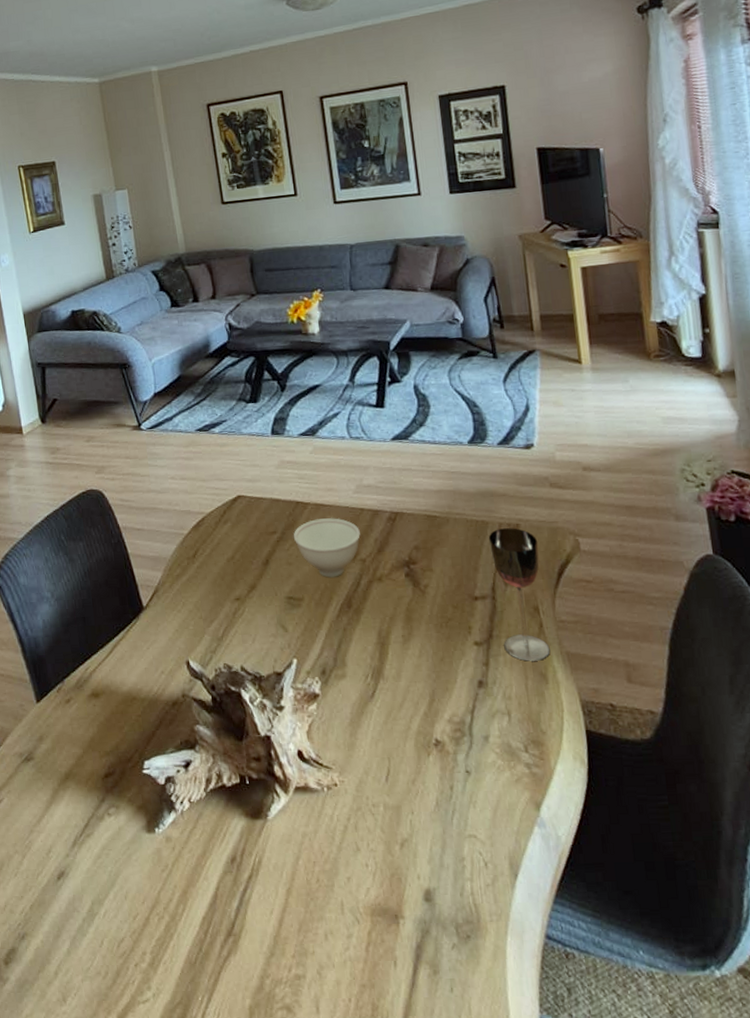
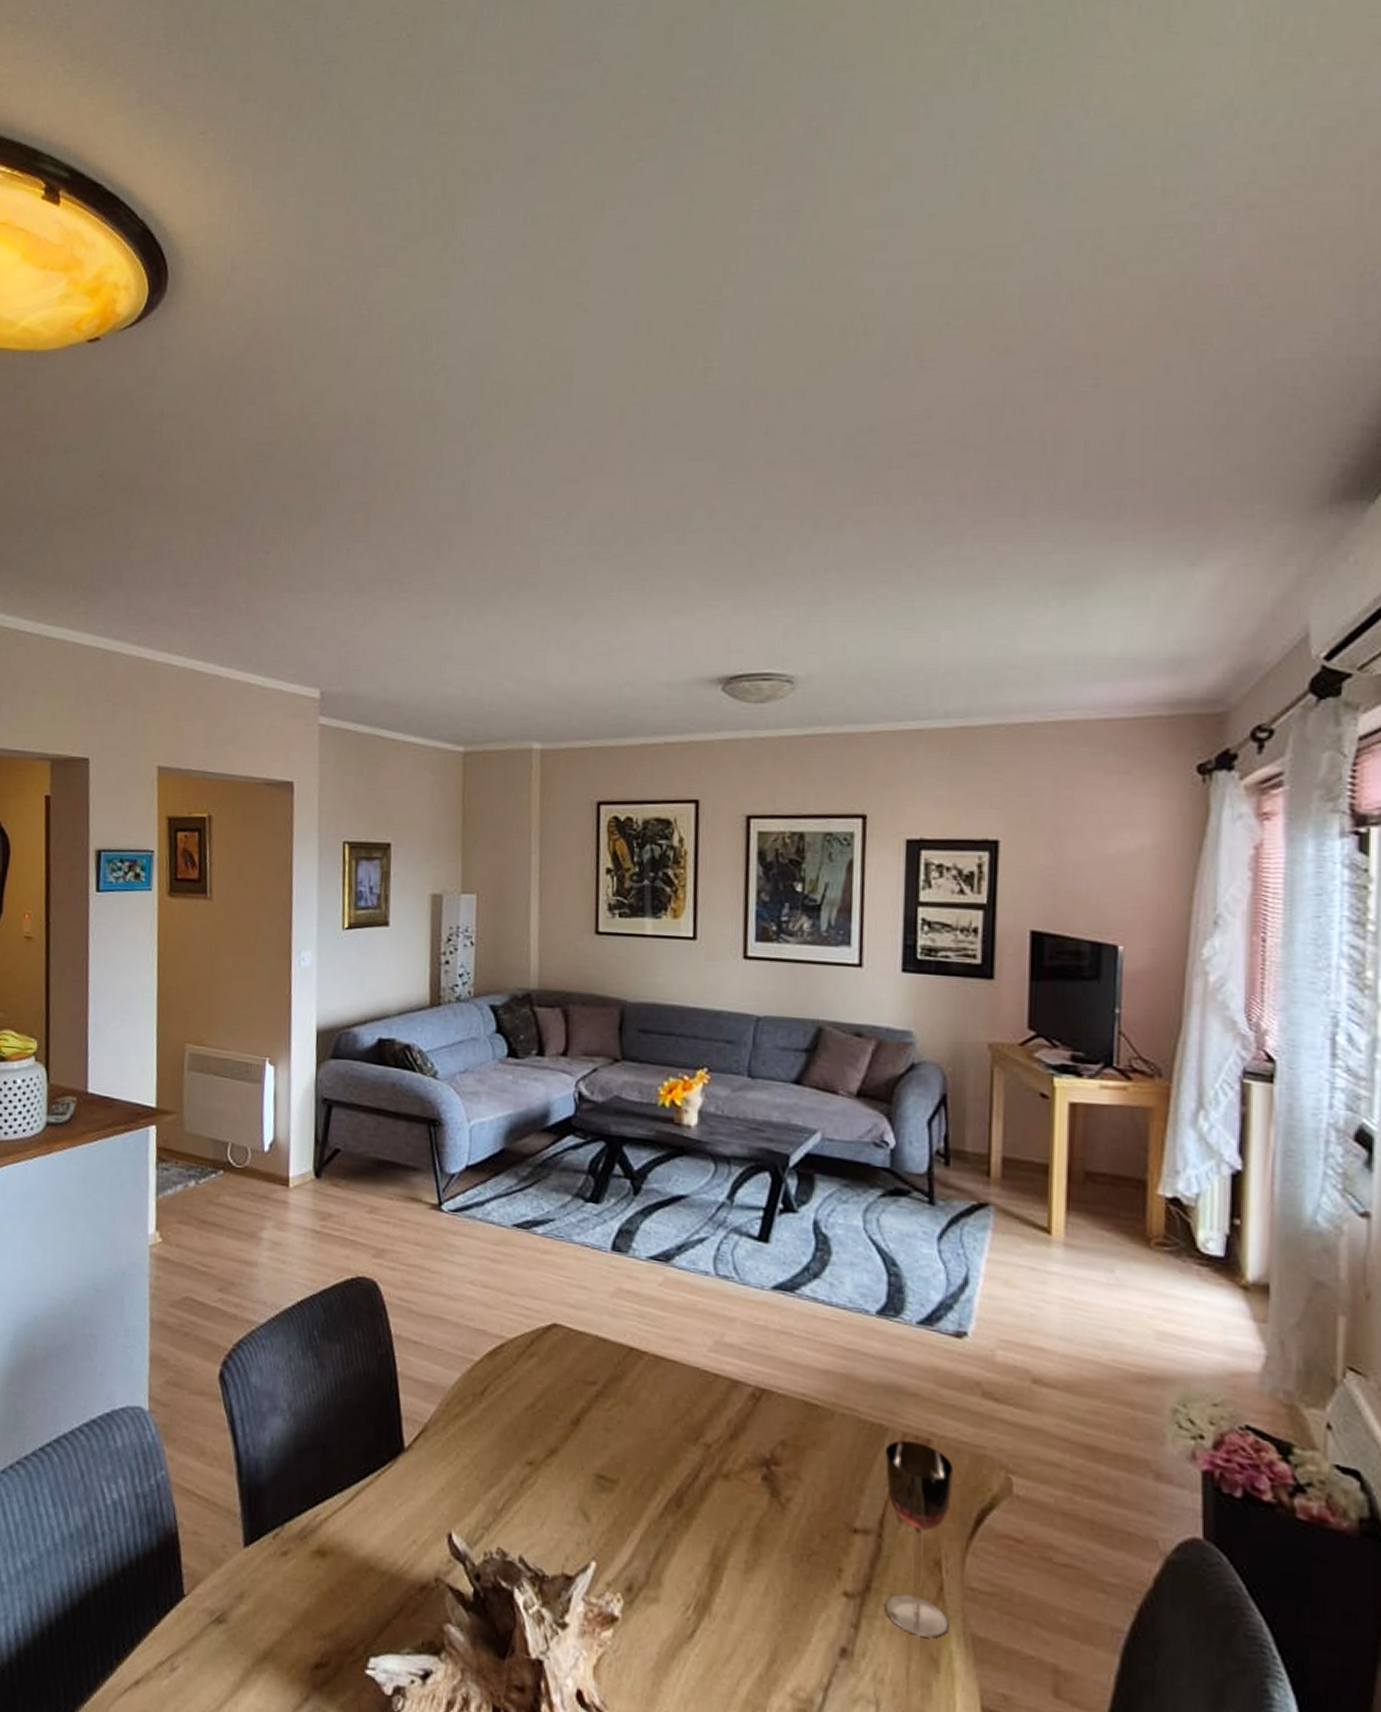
bowl: present [293,518,360,578] -> none [618,1376,709,1461]

